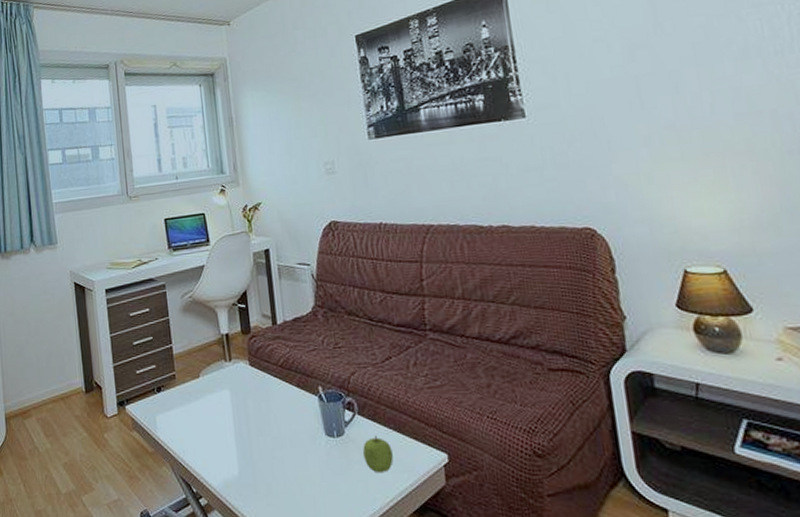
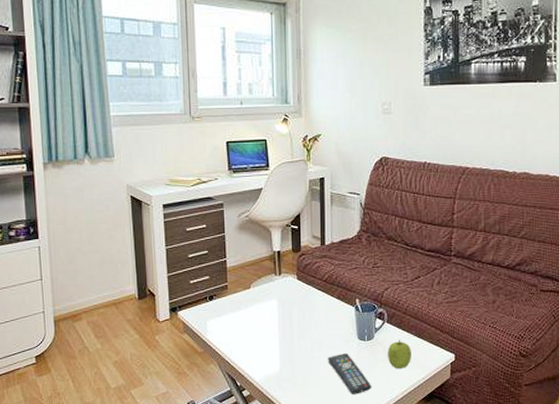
remote control: none [292,453,349,505] -> present [328,353,372,394]

